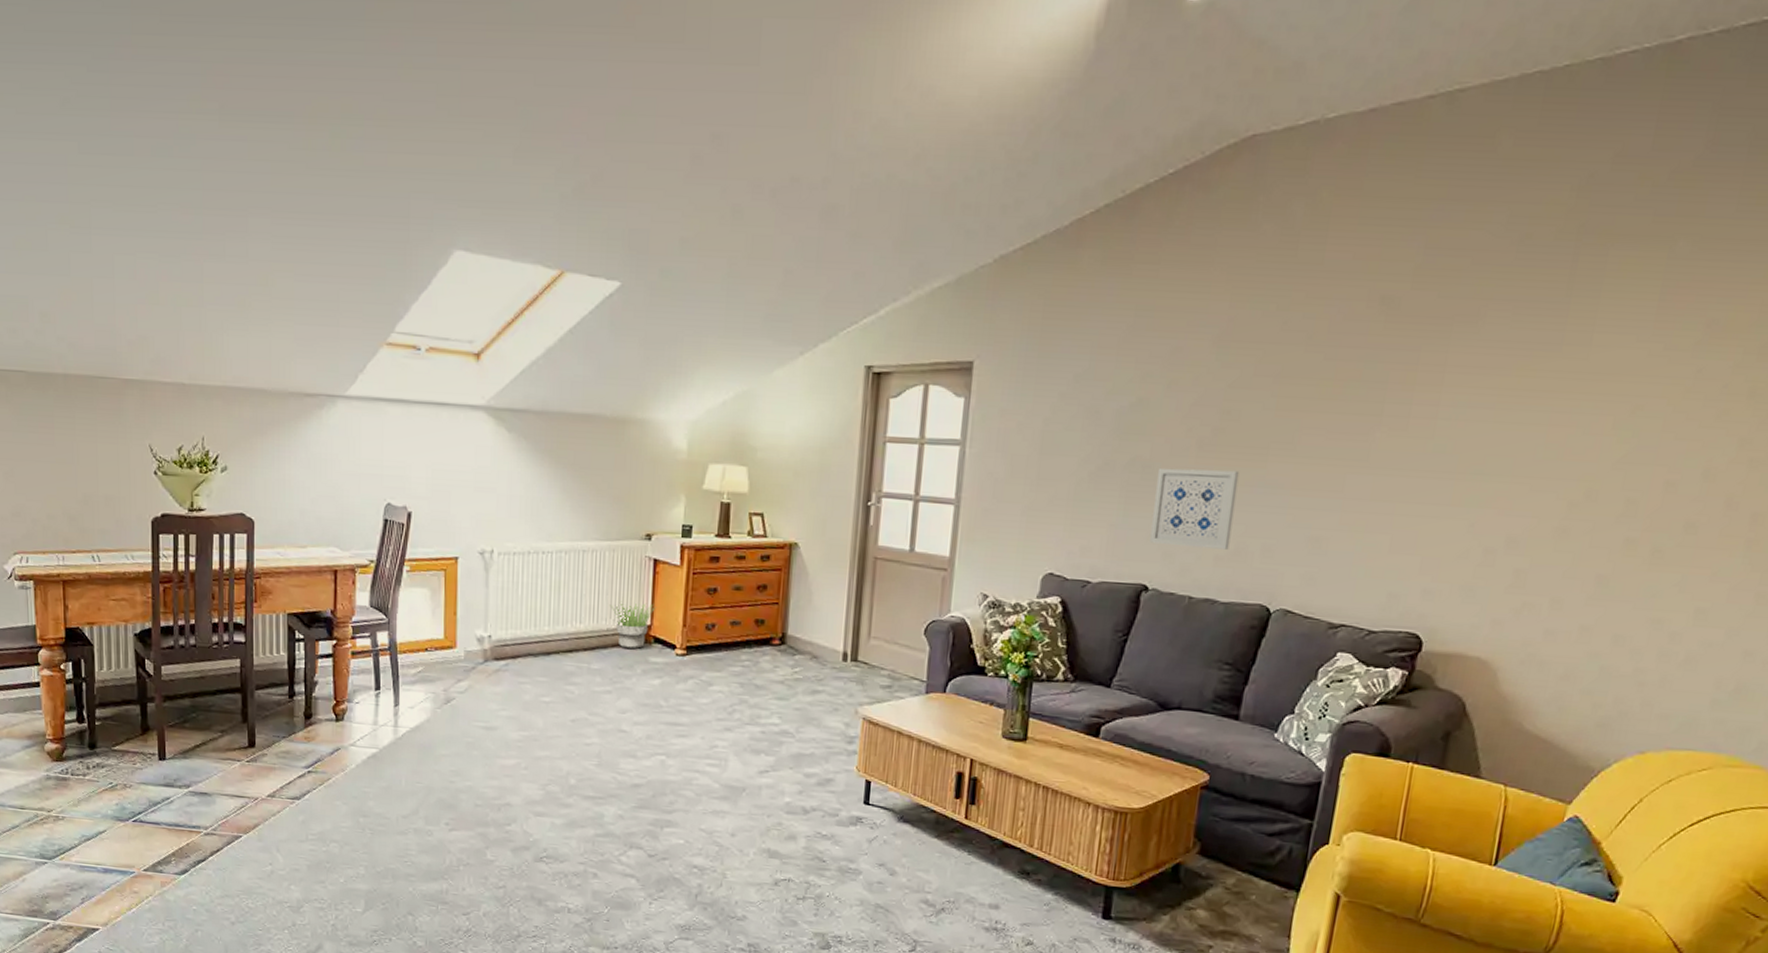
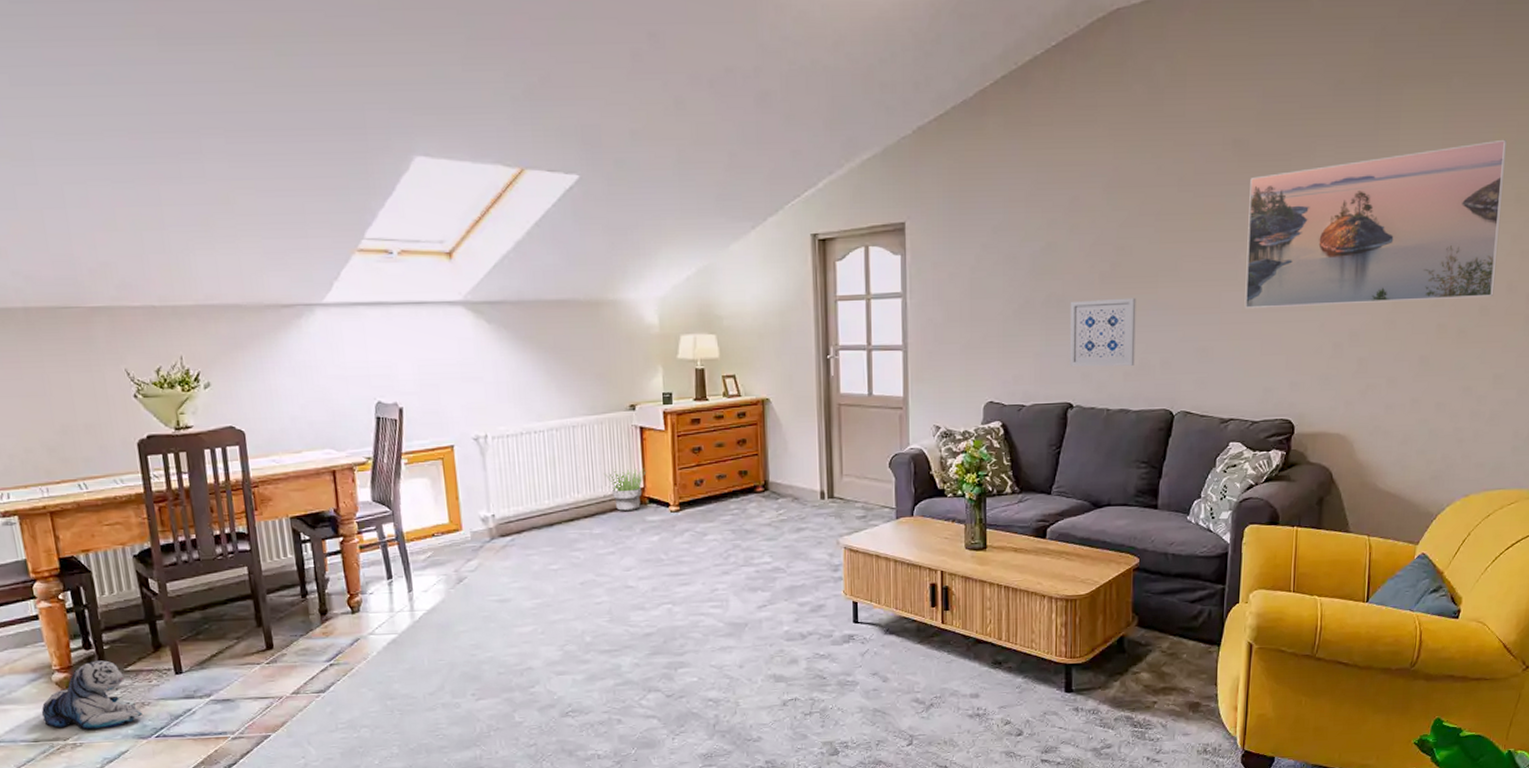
plush toy: none [30,734,123,806] -> present [41,659,142,730]
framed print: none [1374,319,1744,512] -> present [1244,139,1507,309]

